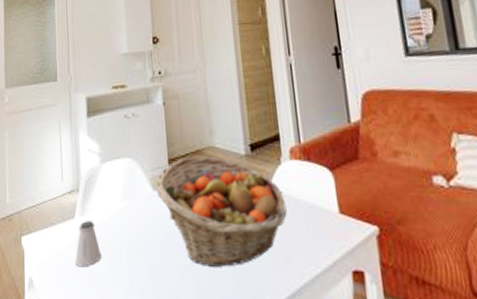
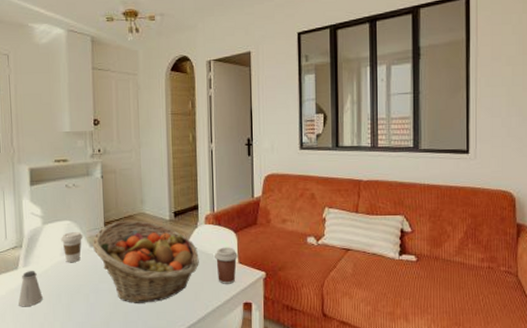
coffee cup: none [120,171,145,210] -> present [61,231,83,262]
coffee cup: none [306,190,338,243] -> present [215,247,238,284]

